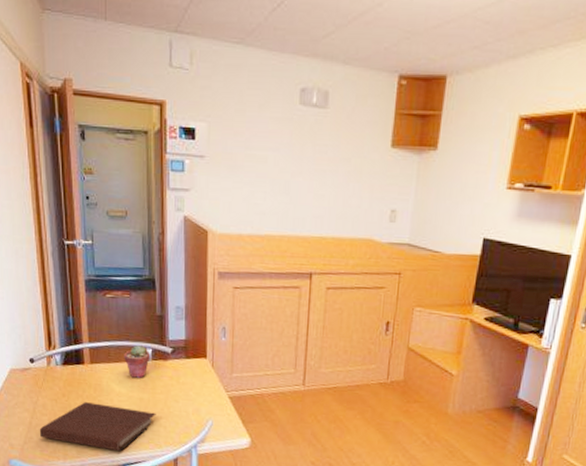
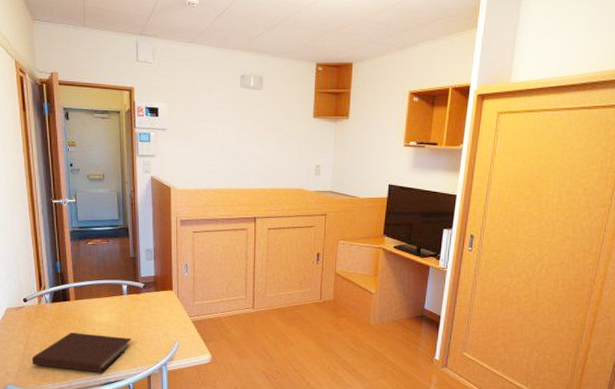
potted succulent: present [124,344,150,378] -> none [104,282,126,310]

